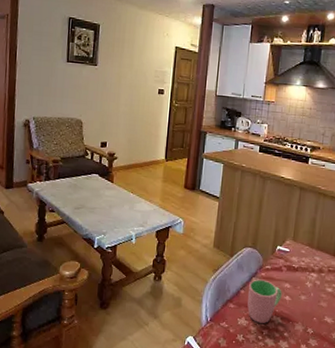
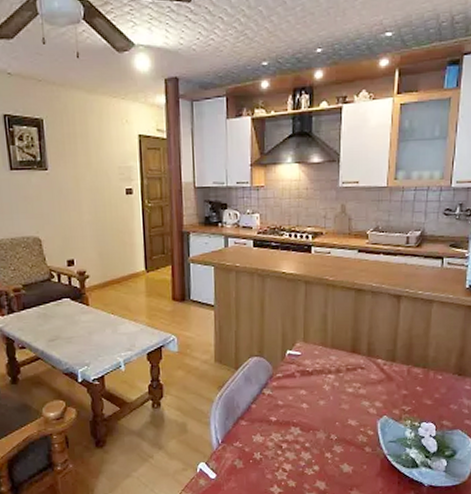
cup: present [247,279,282,324] -> none [259,389,298,437]

